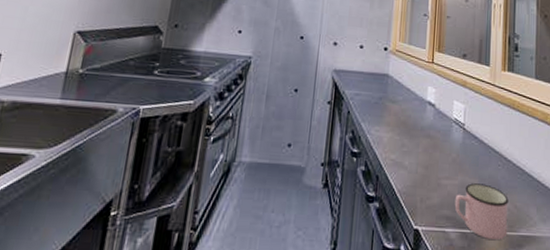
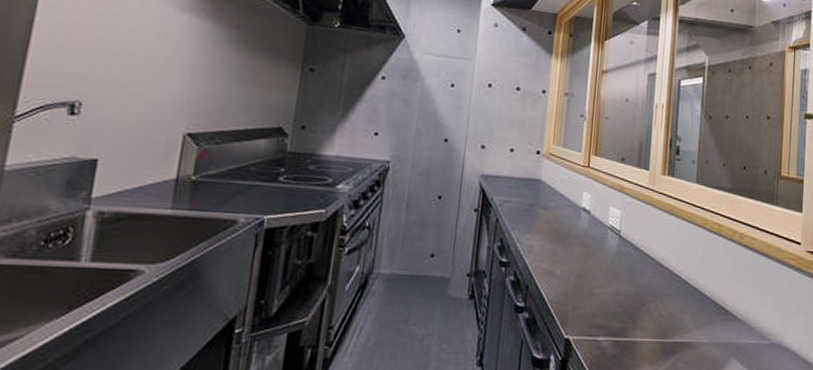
mug: present [454,183,509,241] -> none [607,291,663,348]

